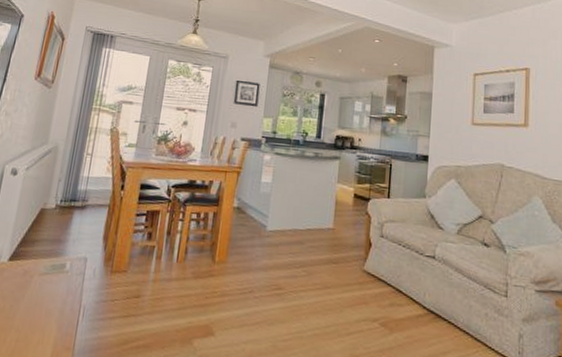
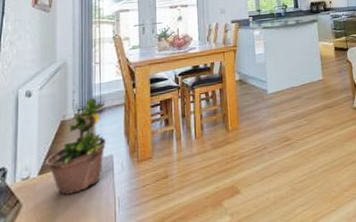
potted plant: none [18,188,88,290] -> present [46,98,107,195]

